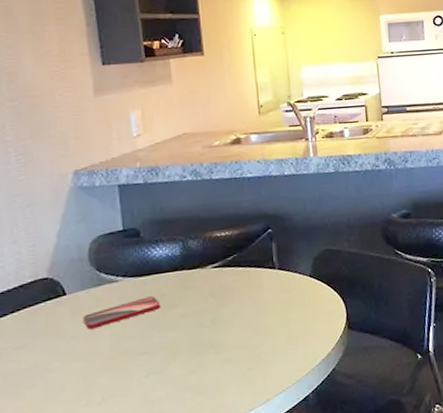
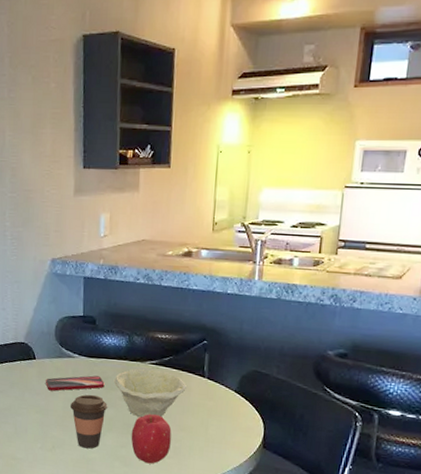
coffee cup: none [119,319,168,389] -> present [69,394,108,449]
bowl: none [171,272,257,333] -> present [113,368,187,418]
fruit: none [201,323,250,384] -> present [131,414,172,464]

